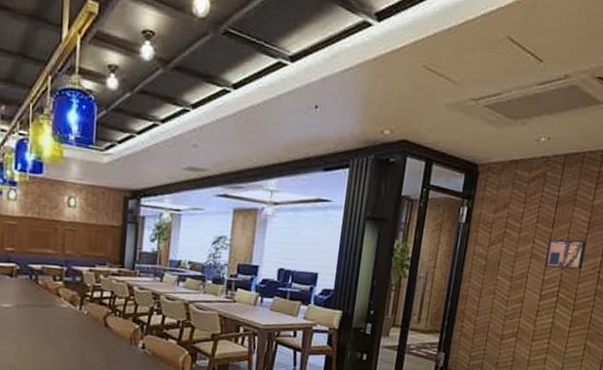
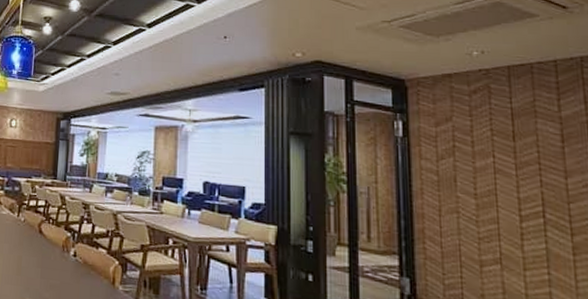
wall art: present [544,239,587,270] -> none [513,153,568,187]

